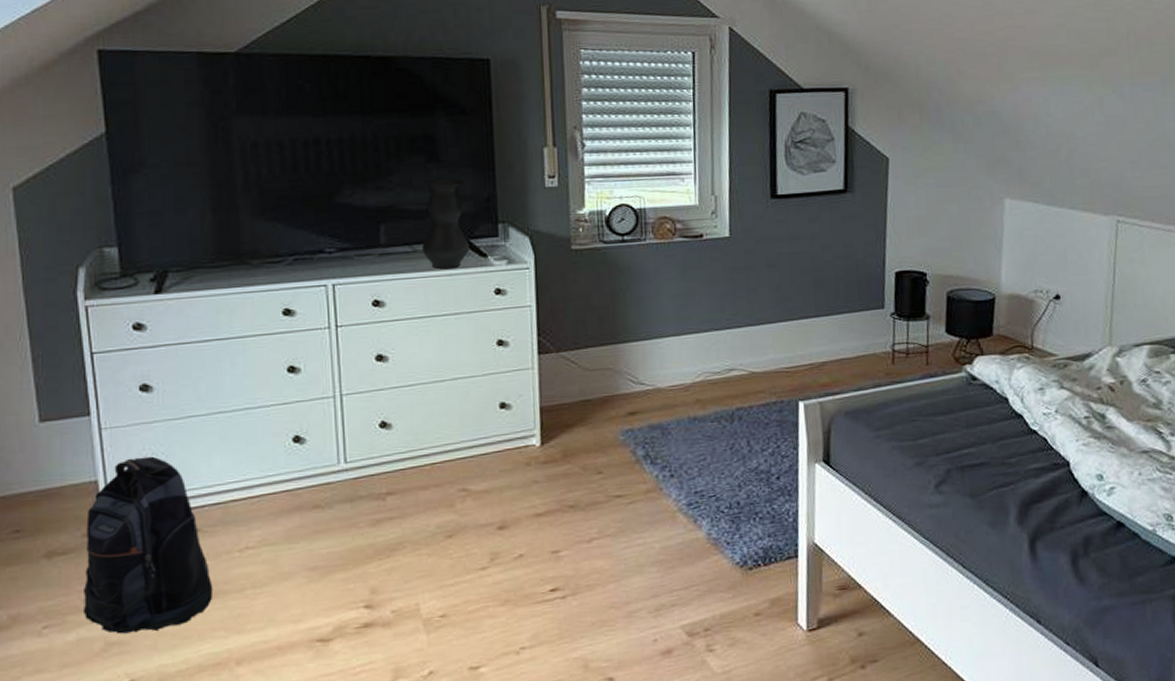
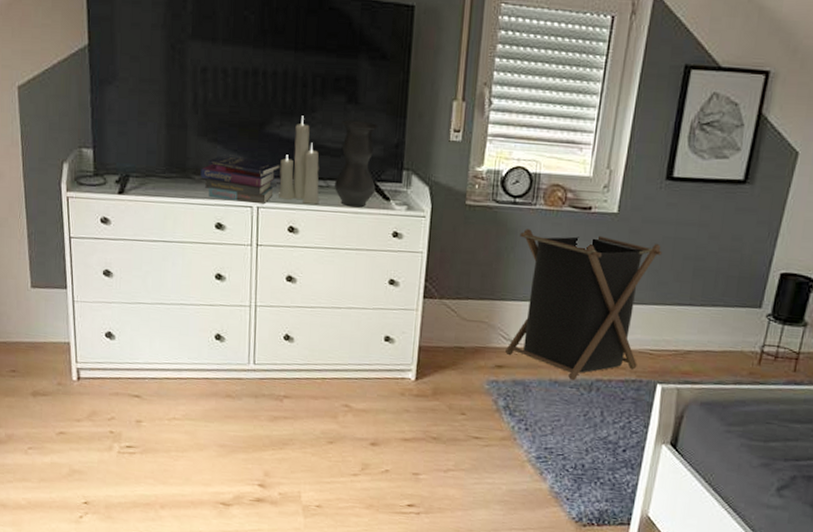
backpack: present [82,456,214,634] -> none [56,329,148,469]
books: none [259,232,356,282] -> present [201,154,280,205]
candle: none [356,181,407,273] -> present [278,115,320,205]
laundry basket: none [634,261,780,414] -> present [505,228,662,381]

